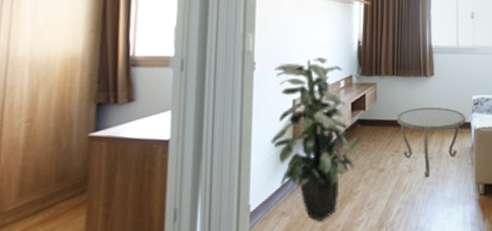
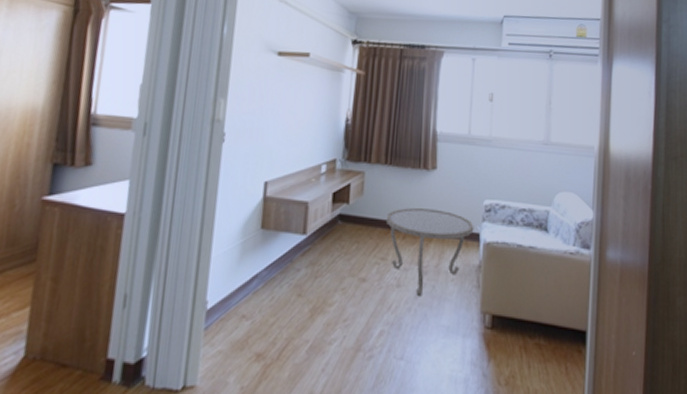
indoor plant: present [270,57,361,222] -> none [235,134,341,333]

